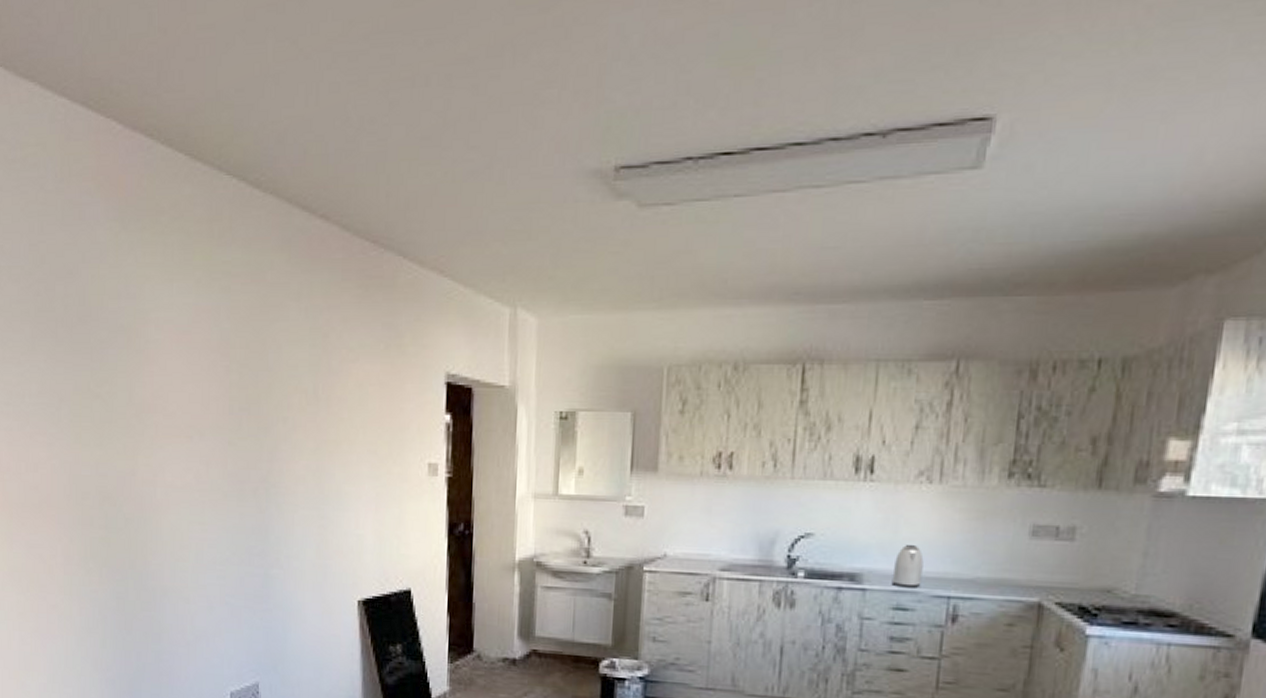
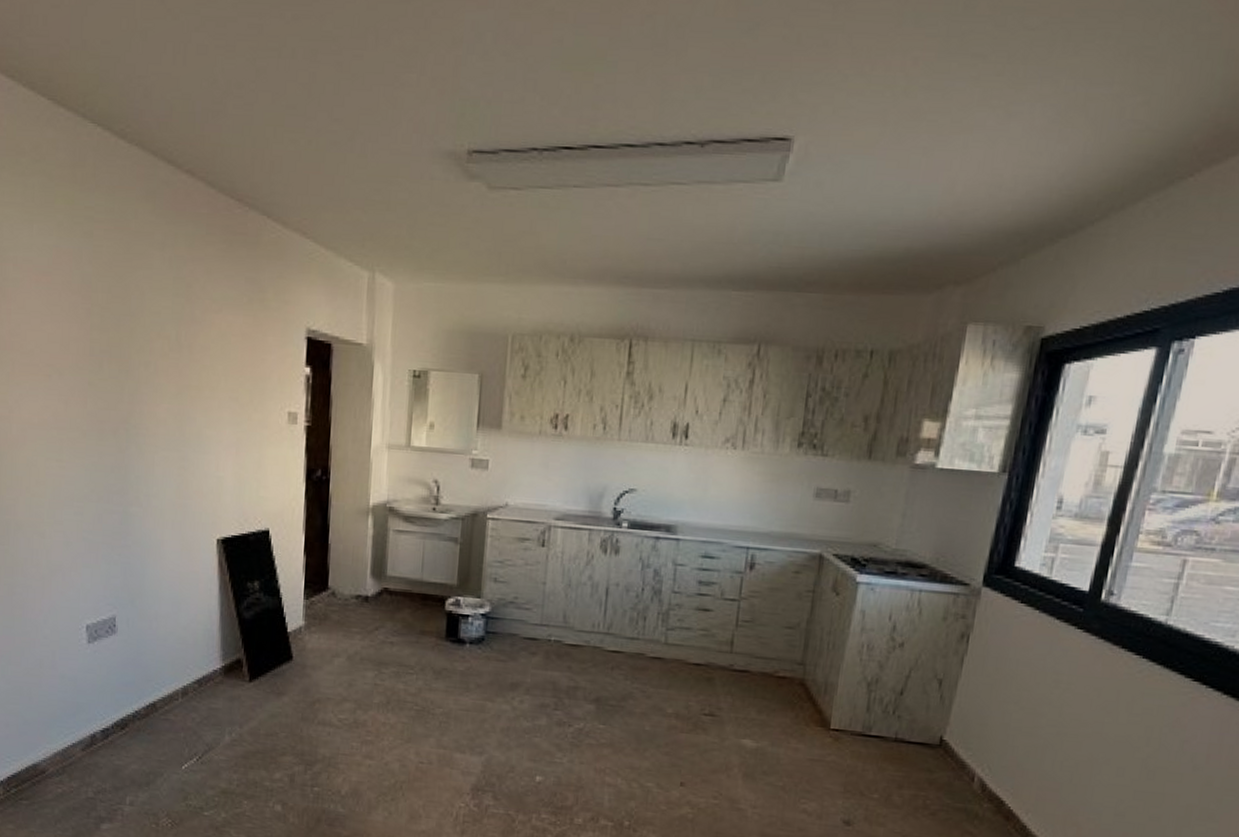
kettle: present [891,545,924,590] -> none [701,502,728,541]

